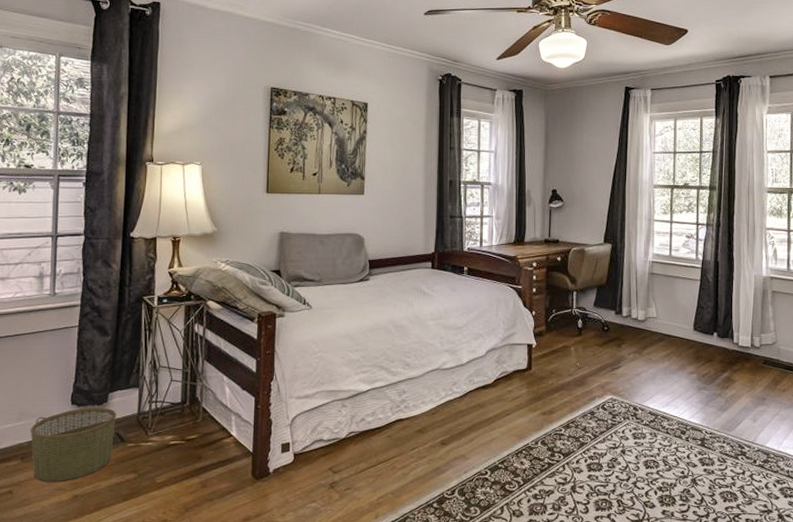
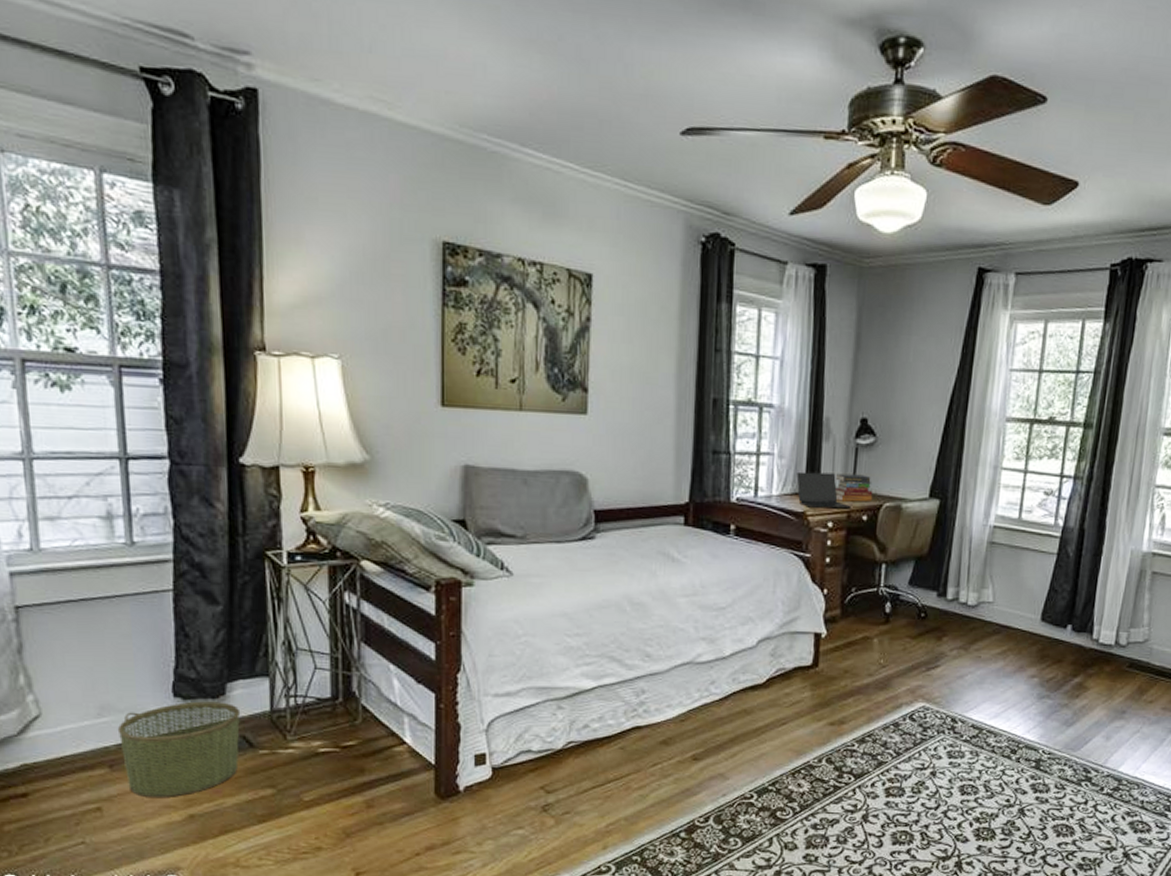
laptop: none [509,228,549,254] -> present [796,471,851,510]
books: none [537,228,564,248] -> present [835,473,873,502]

